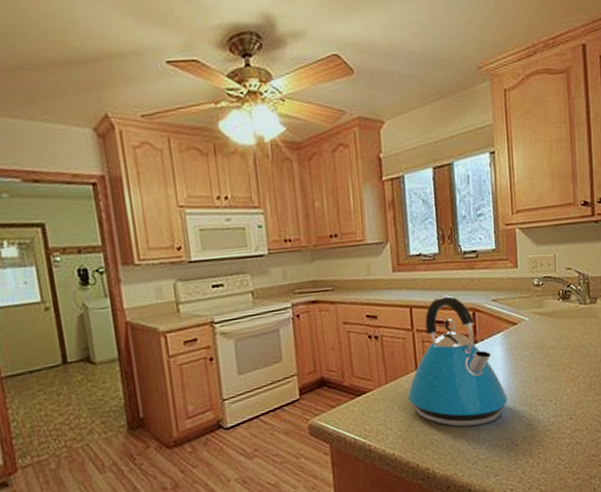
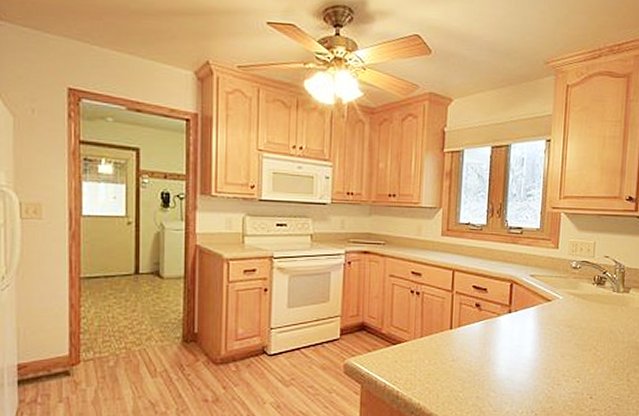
kettle: present [407,295,508,427] -> none [439,264,533,390]

